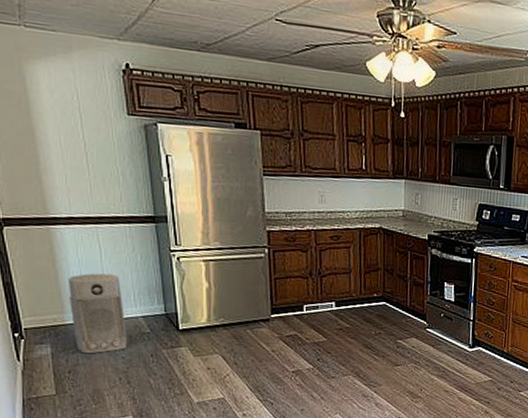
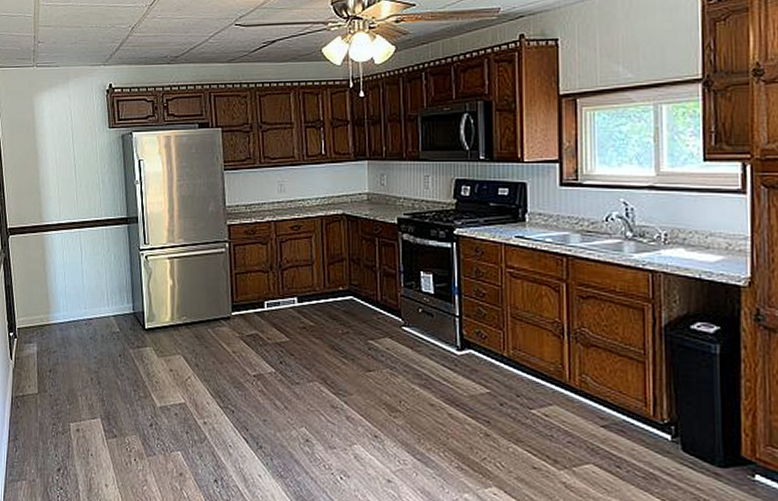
air purifier: present [67,273,128,354] -> none [54,274,100,353]

